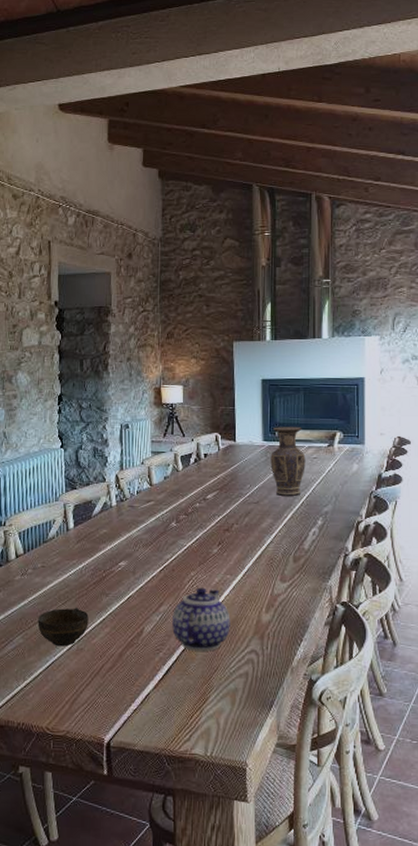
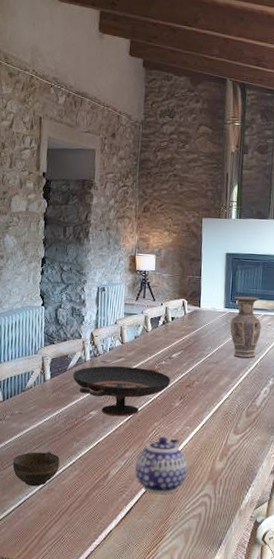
decorative bowl: none [98,510,207,567] -> present [73,365,171,417]

